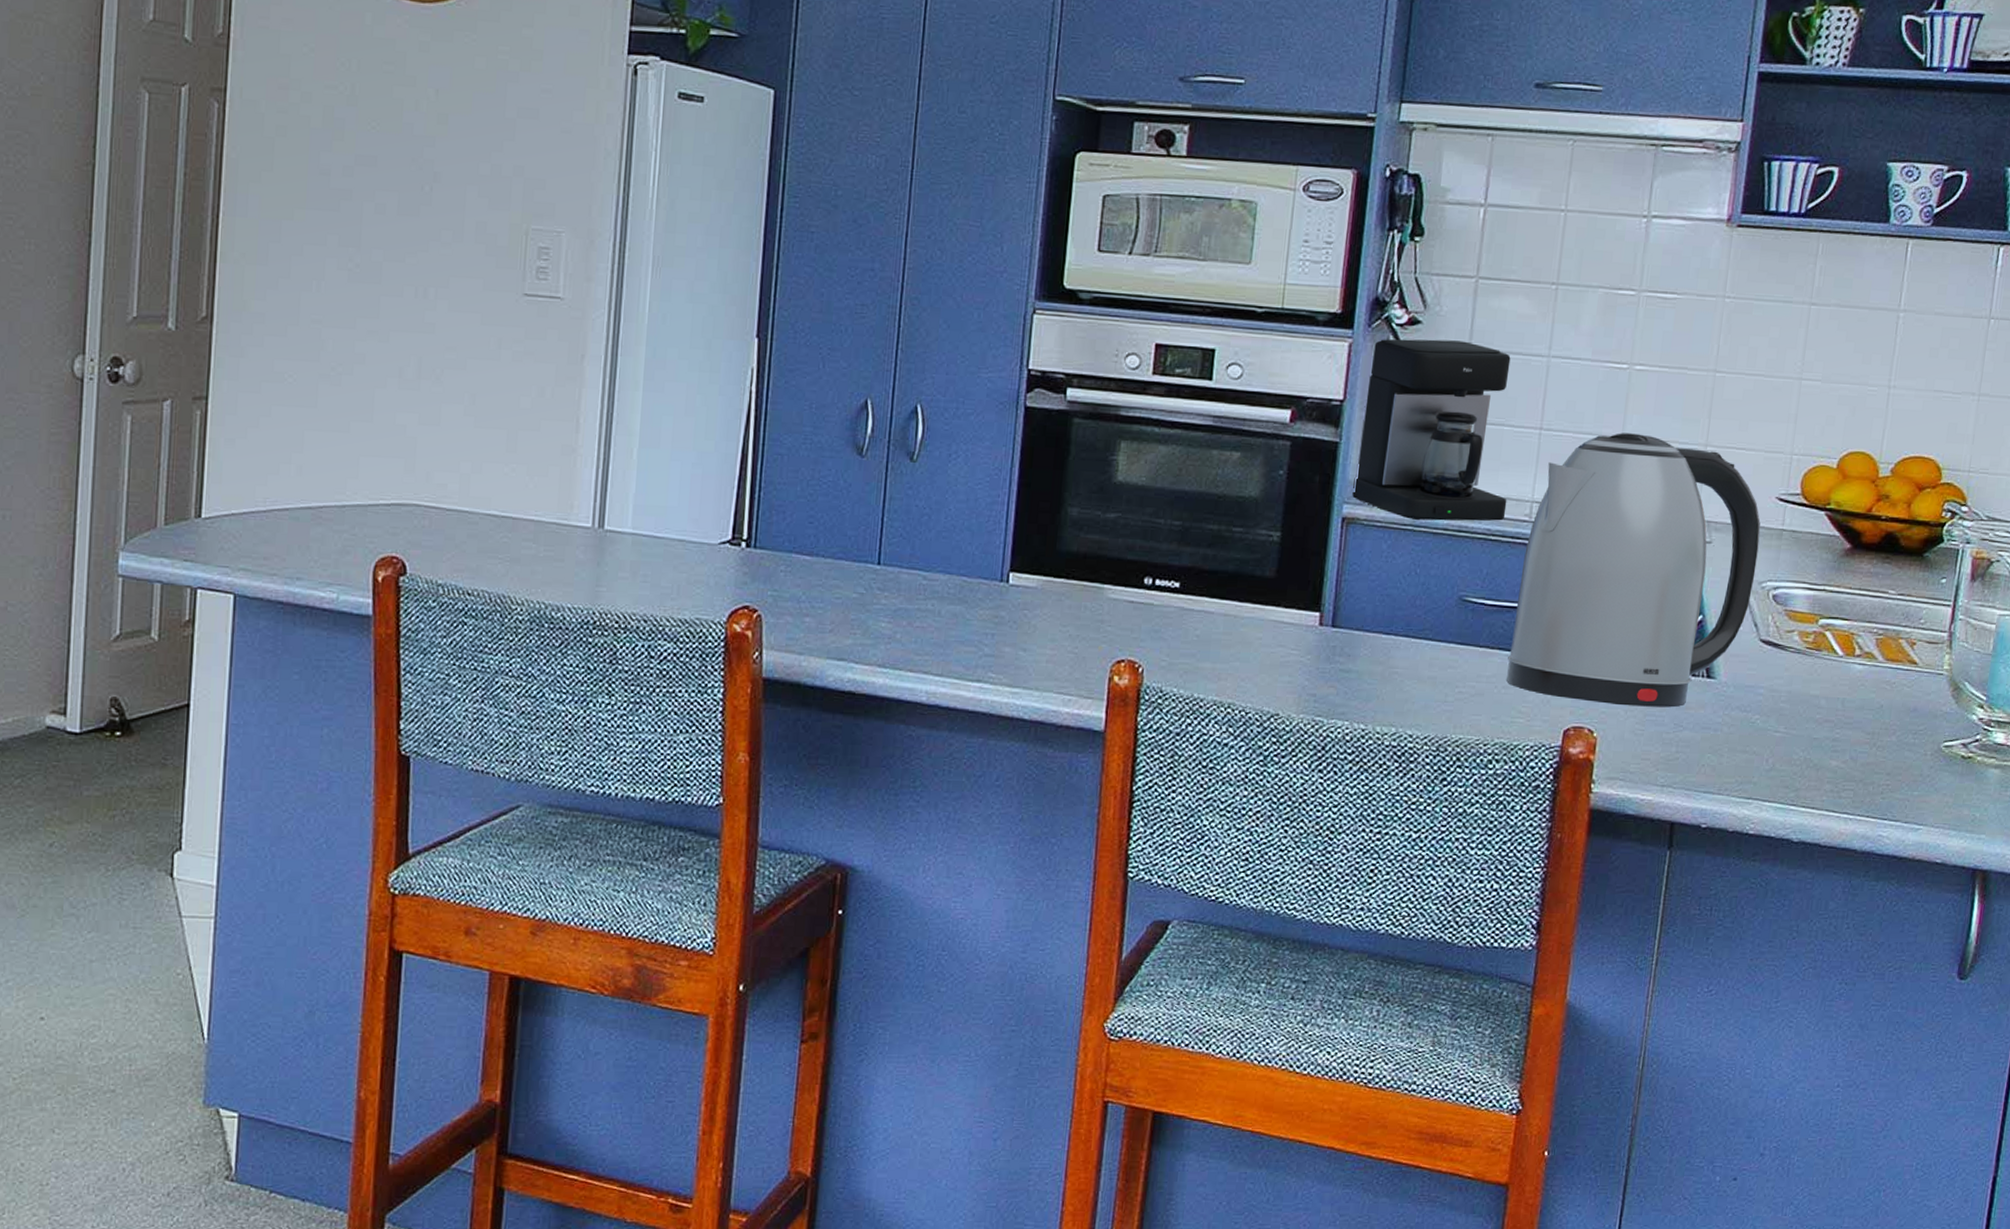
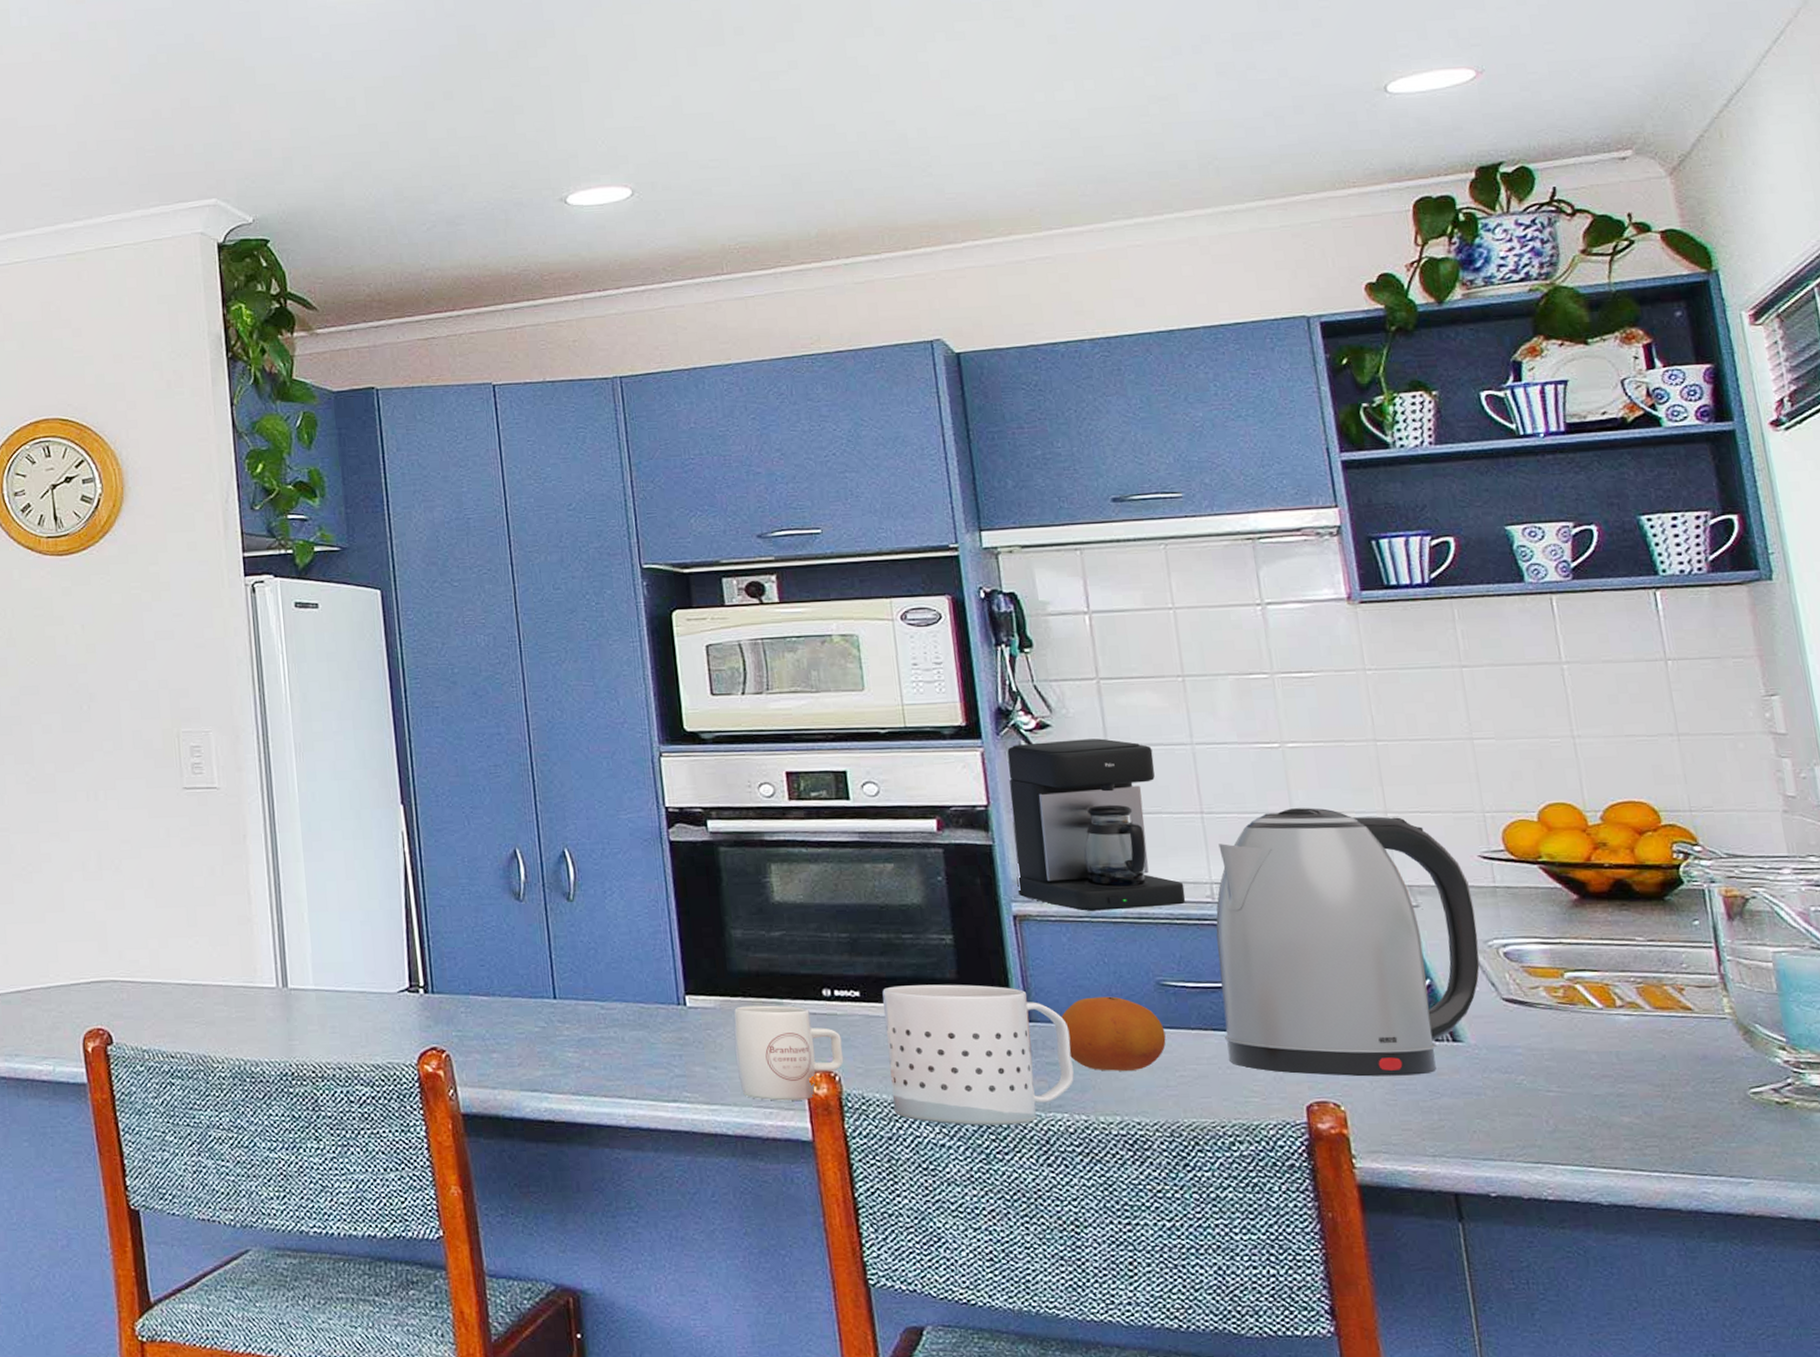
mug: none [1046,588,1153,690] -> present [733,1005,844,1101]
mug: none [1187,580,1369,729] -> present [882,984,1074,1126]
fruit: none [1363,607,1456,683] -> present [1061,996,1166,1071]

